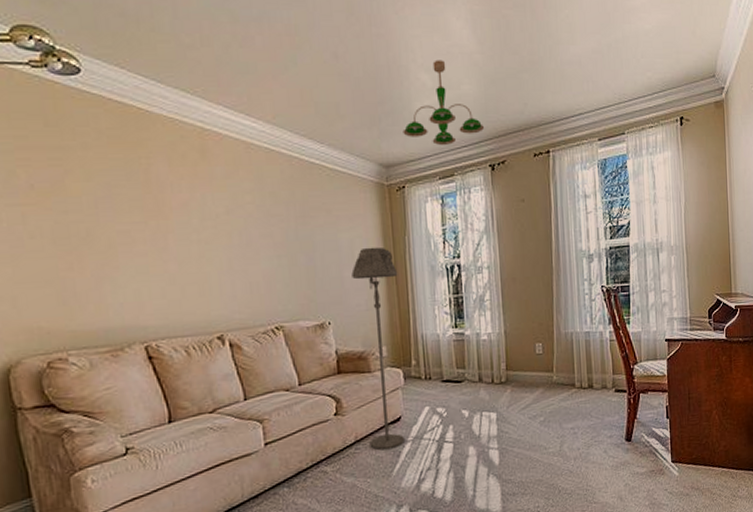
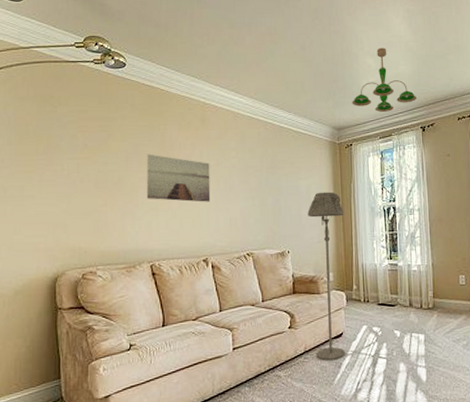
wall art: none [124,198,222,263] -> present [146,154,211,202]

